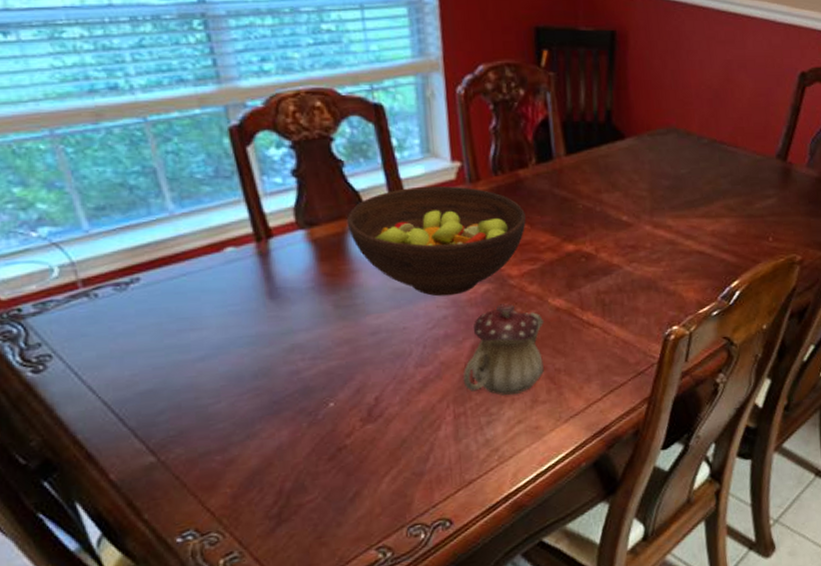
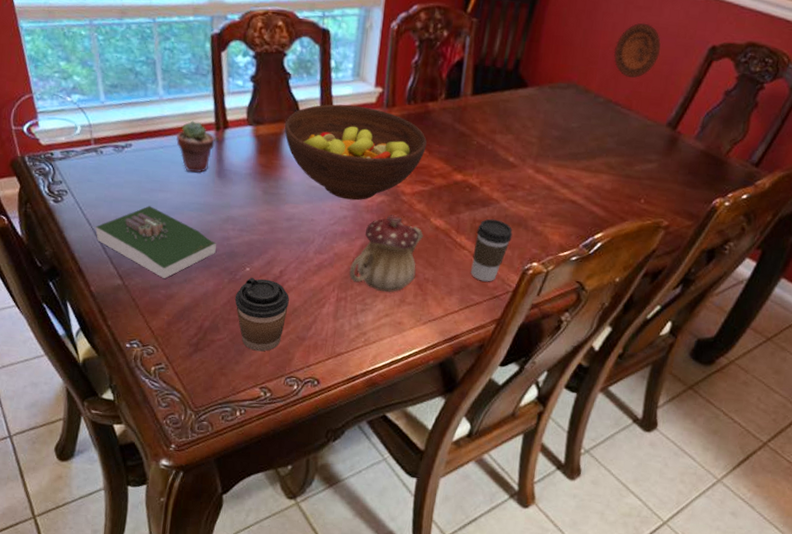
book: none [104,351,284,441] -> present [95,206,216,279]
potted succulent: none [203,234,258,300] -> present [176,120,215,173]
coffee cup: none [320,411,394,504] -> present [234,277,289,352]
coffee cup: none [603,286,644,359] -> present [471,218,513,282]
decorative plate: none [706,57,754,115] -> present [613,22,662,79]

